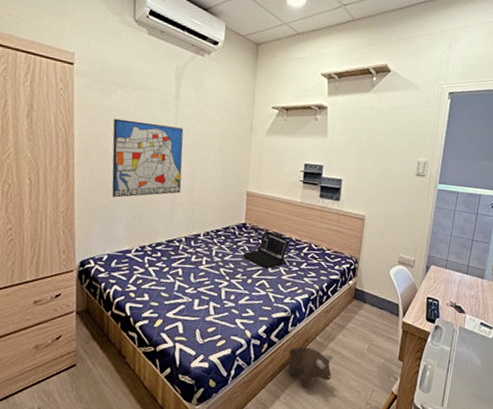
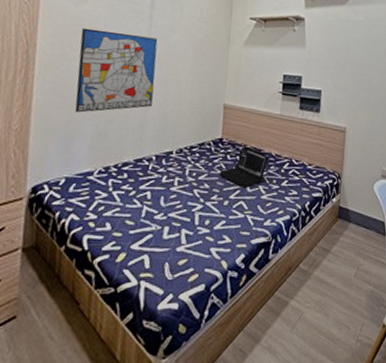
plush toy: present [288,347,334,388] -> none [269,277,320,327]

